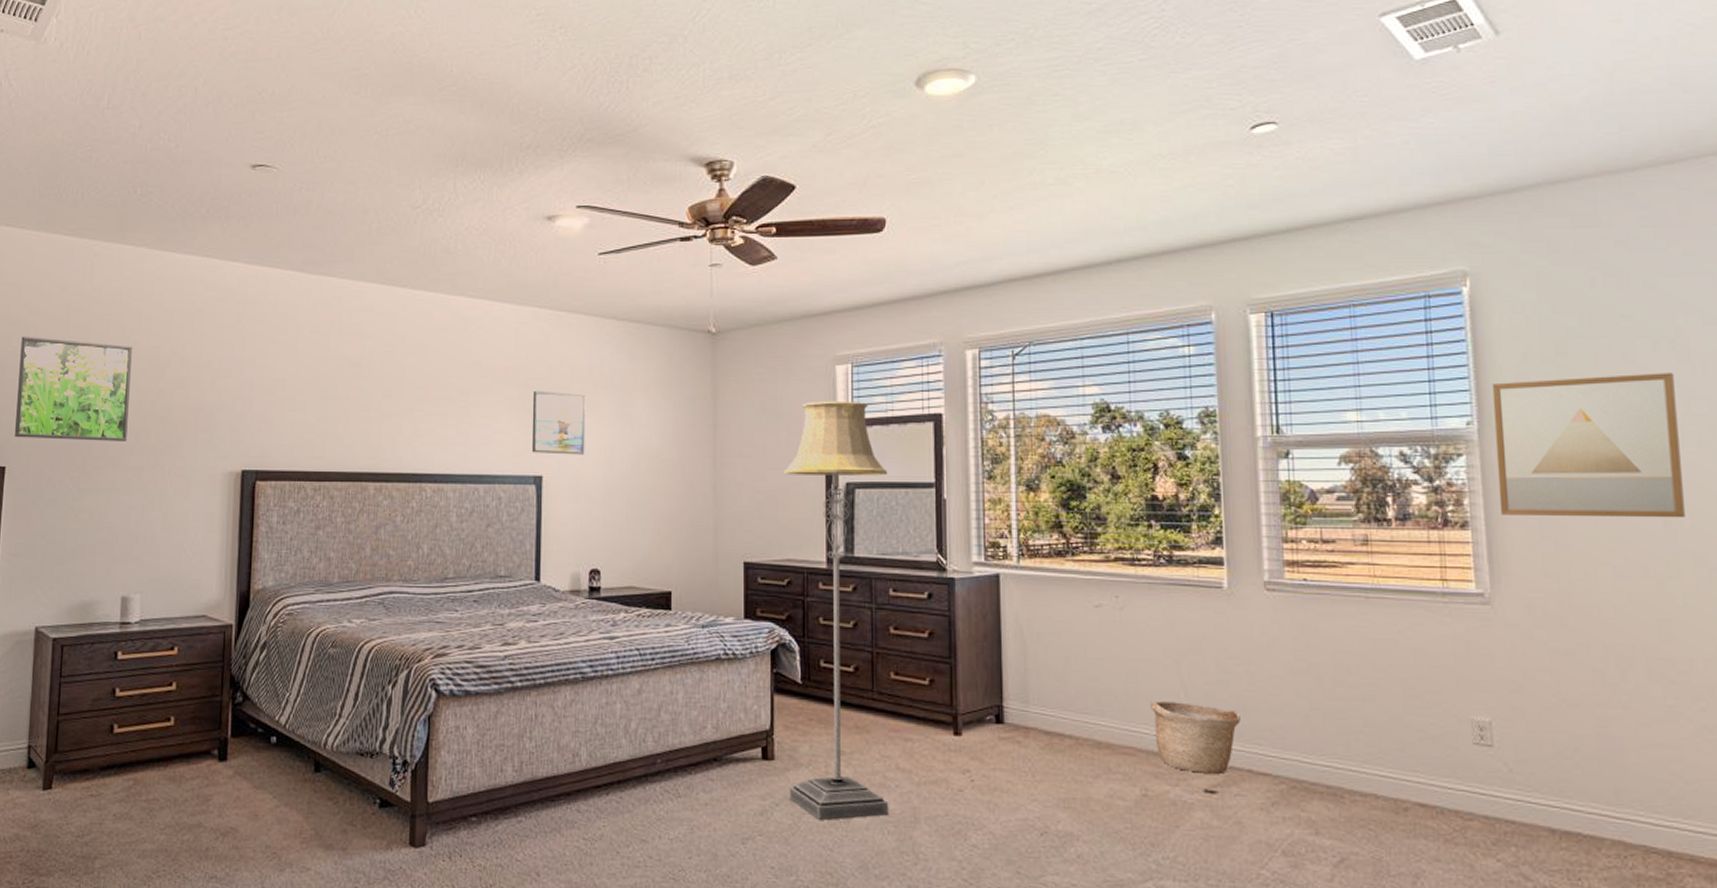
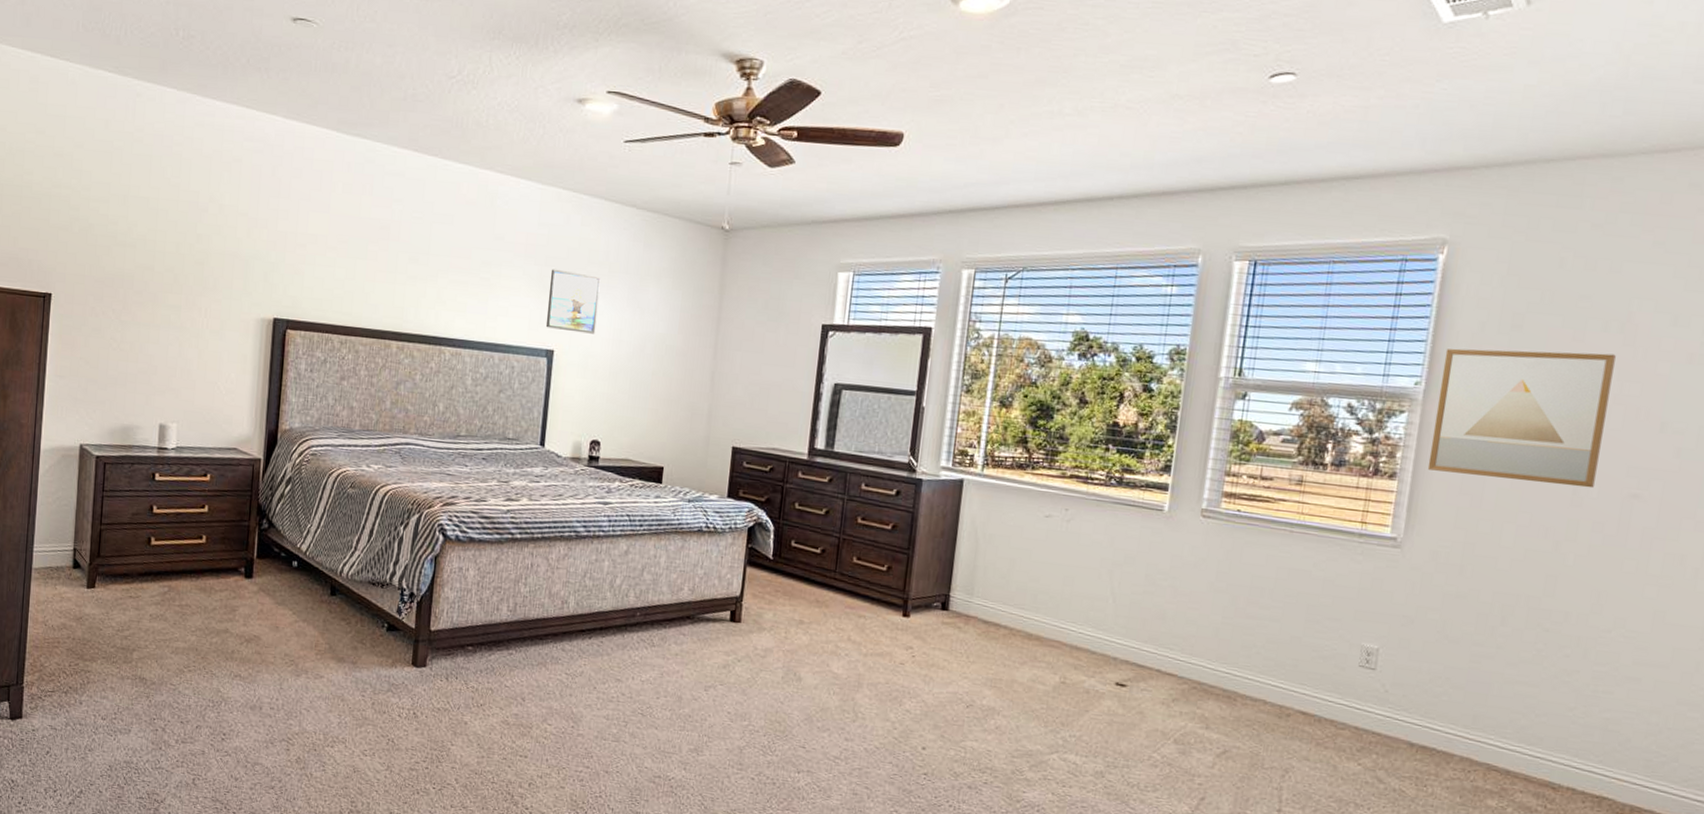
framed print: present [15,337,132,441] -> none [60,170,172,280]
floor lamp: present [784,400,889,820] -> none [750,304,875,679]
basket: present [1150,701,1241,774] -> none [1080,604,1159,671]

